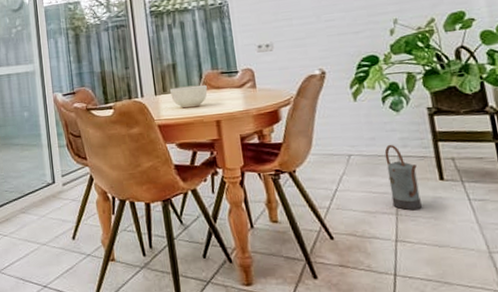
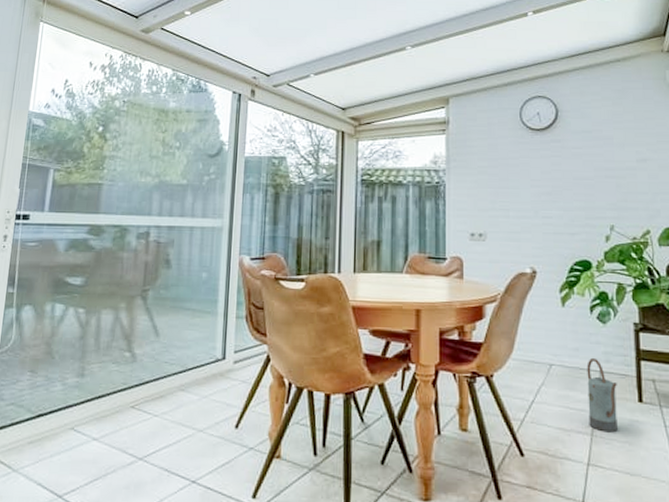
bowl: present [169,84,208,109] -> none [370,267,411,292]

